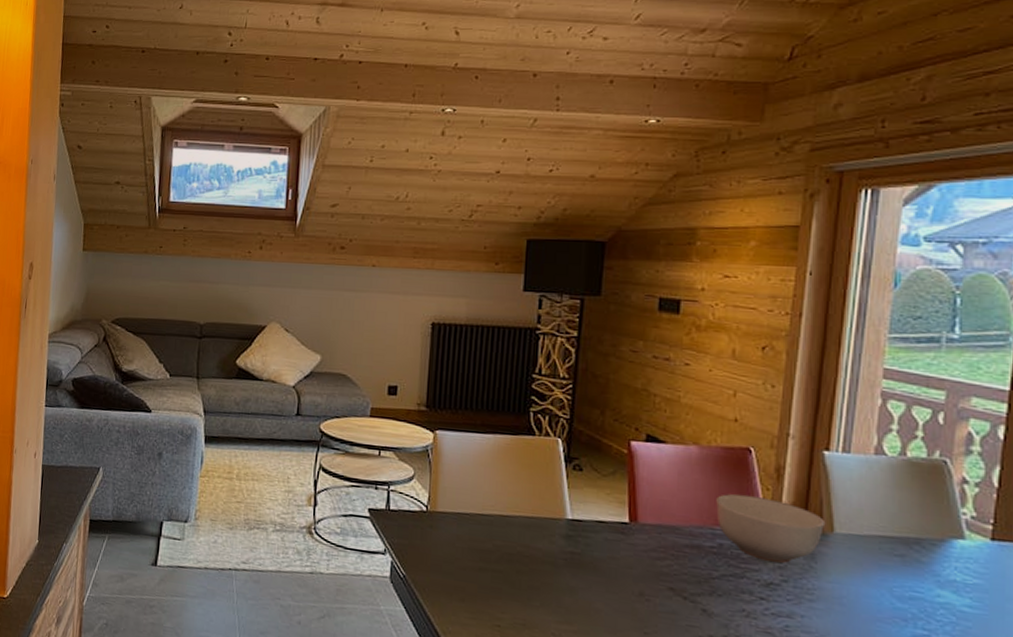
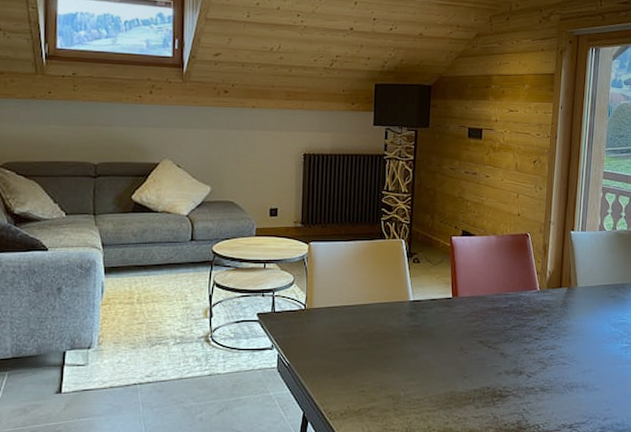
bowl: present [716,494,826,563] -> none [508,267,573,312]

